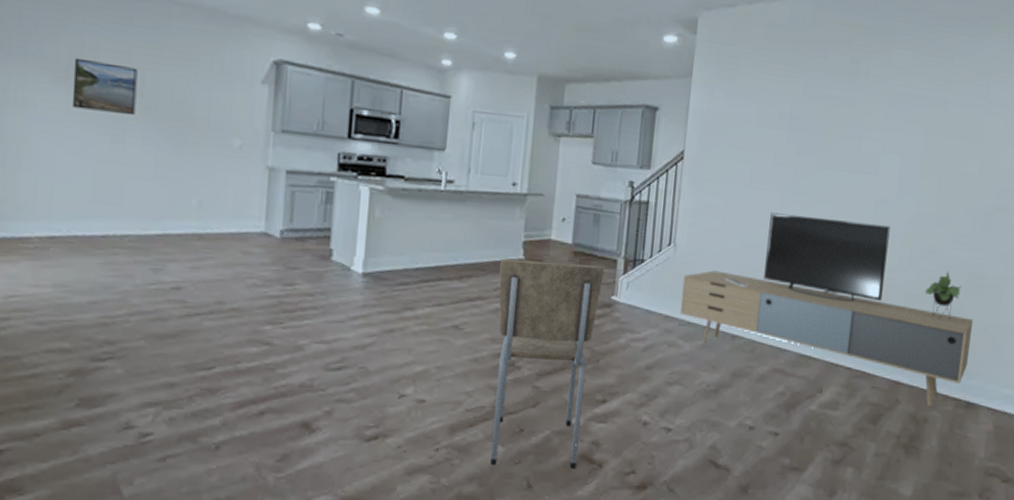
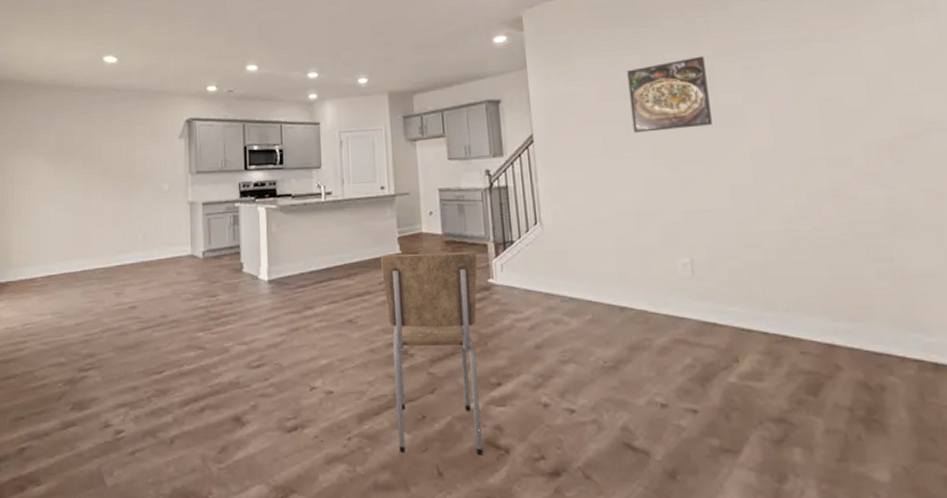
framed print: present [71,57,138,115] -> none [58,142,97,179]
media console: present [679,213,974,407] -> none [556,174,922,372]
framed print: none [780,98,859,170] -> present [627,56,712,133]

